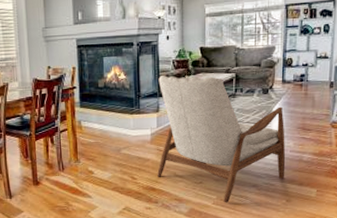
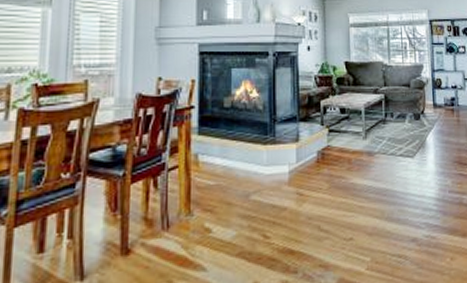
armchair: present [157,75,286,203] -> none [297,94,446,267]

